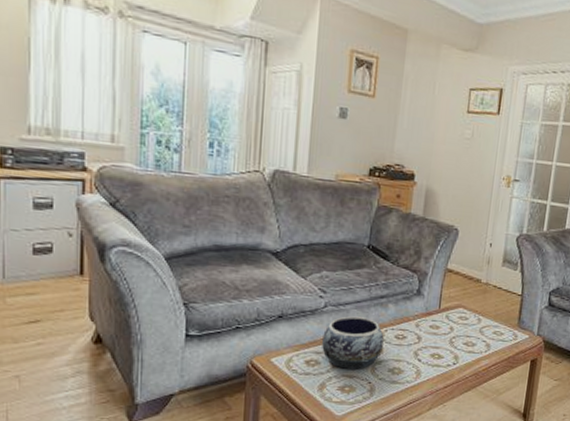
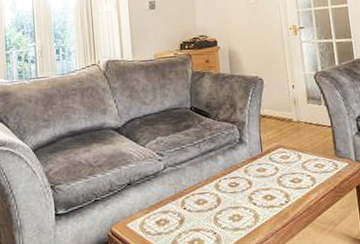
decorative bowl: present [322,316,384,370] -> none [167,172,220,224]

